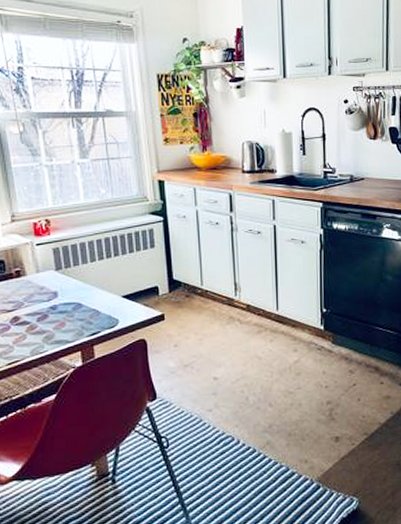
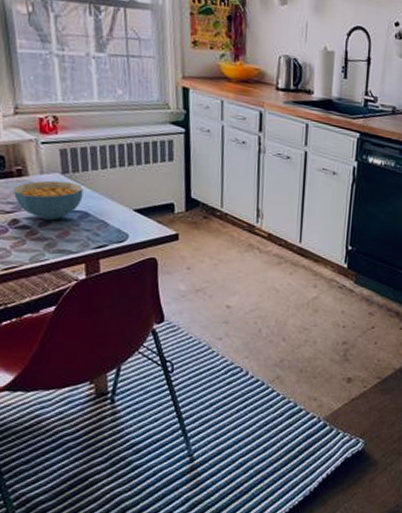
cereal bowl: none [14,277,75,315] -> present [14,180,83,221]

